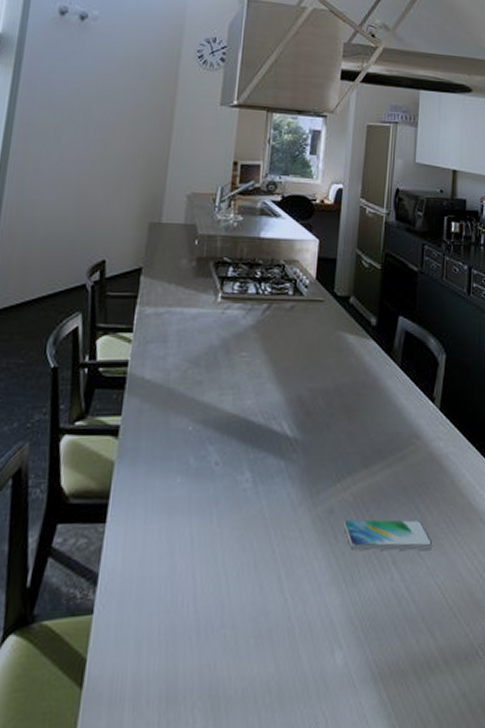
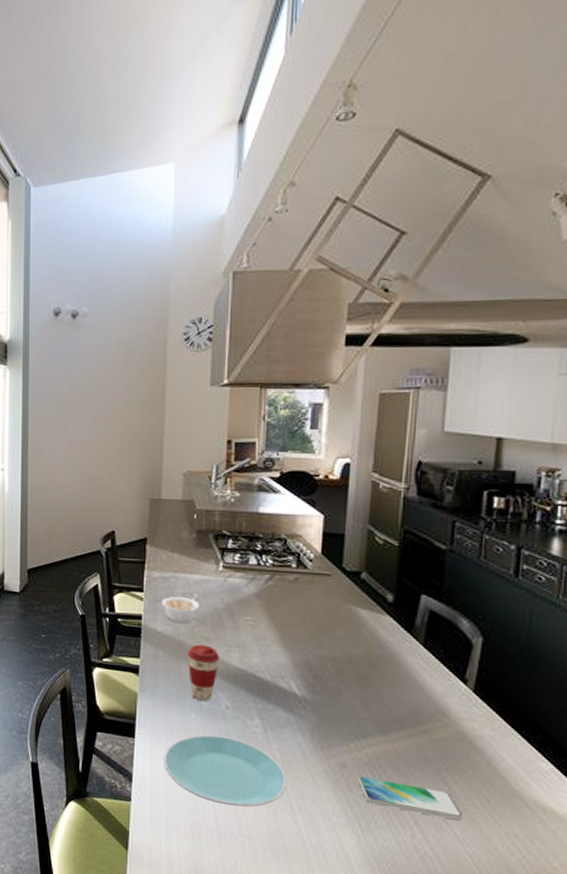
plate: none [139,500,275,590] -> present [164,735,287,807]
legume: none [152,331,195,366] -> present [161,594,200,623]
coffee cup: none [177,390,212,460] -> present [187,644,220,701]

